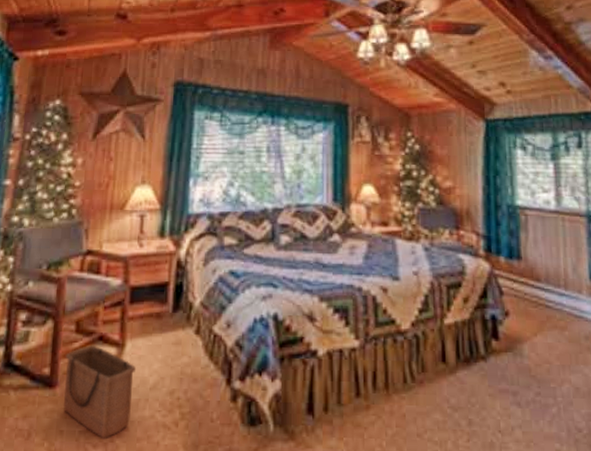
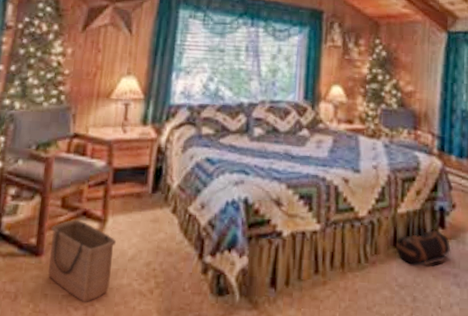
duffel bag: none [444,341,508,385] -> present [395,229,451,268]

